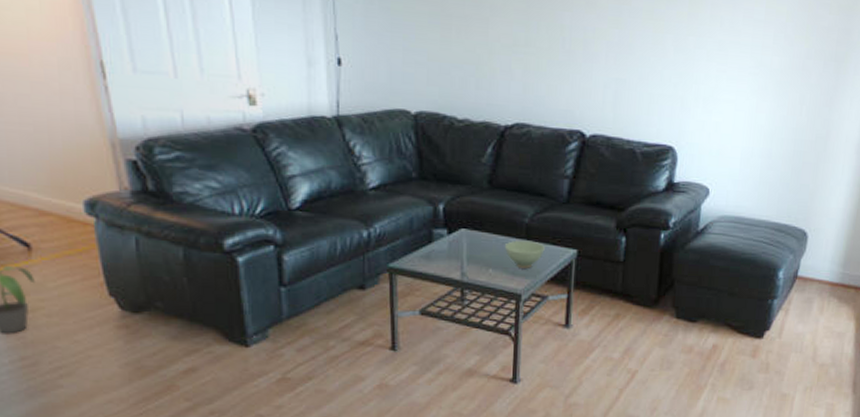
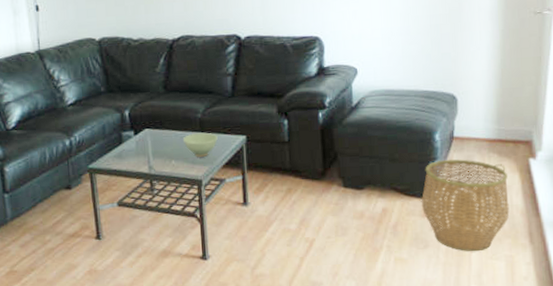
basket: none [753,300,844,396] -> present [421,159,510,251]

